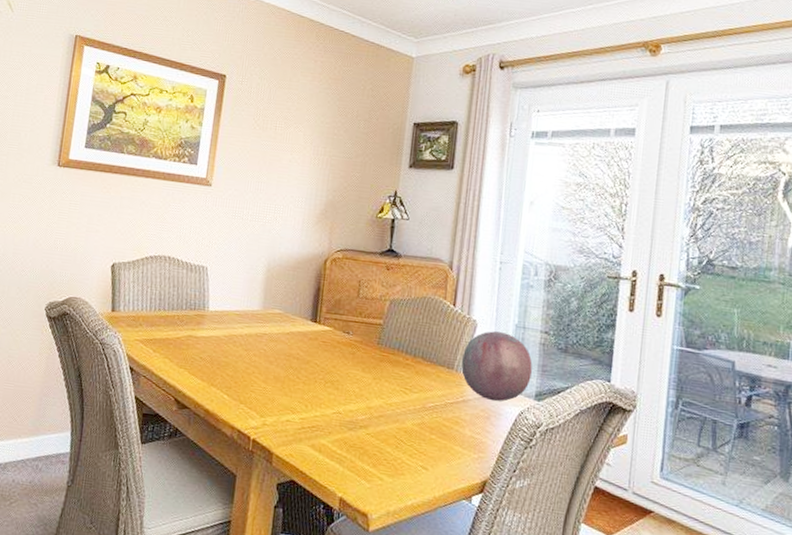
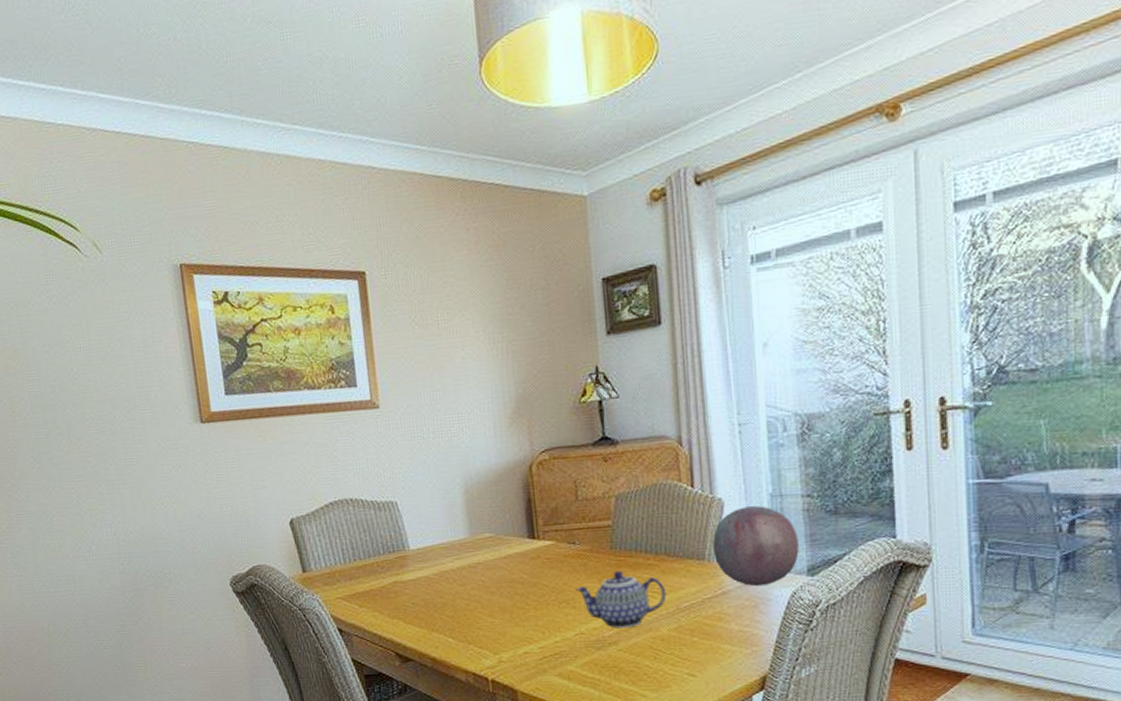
teapot: none [341,364,417,416] -> present [576,570,667,629]

